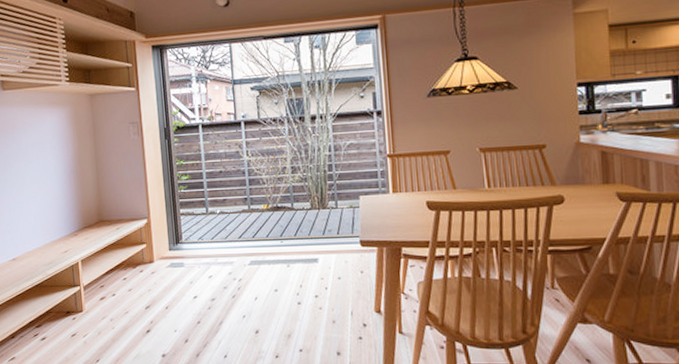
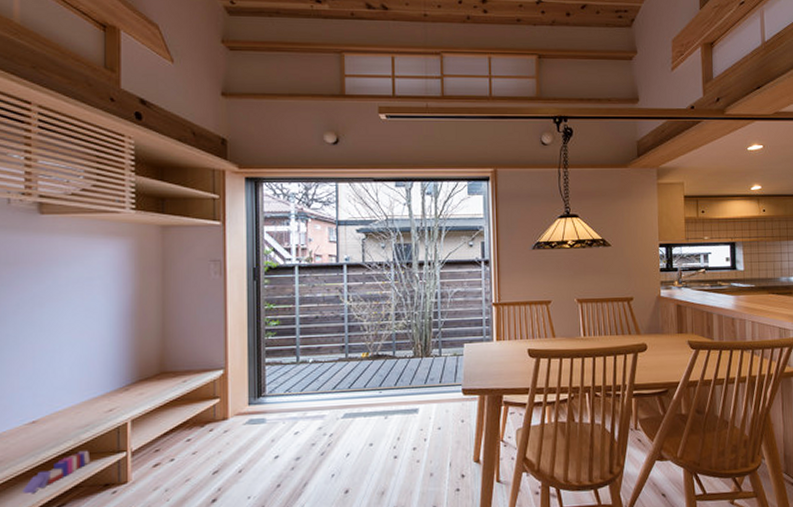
books: none [11,283,55,316] -> present [22,450,91,495]

